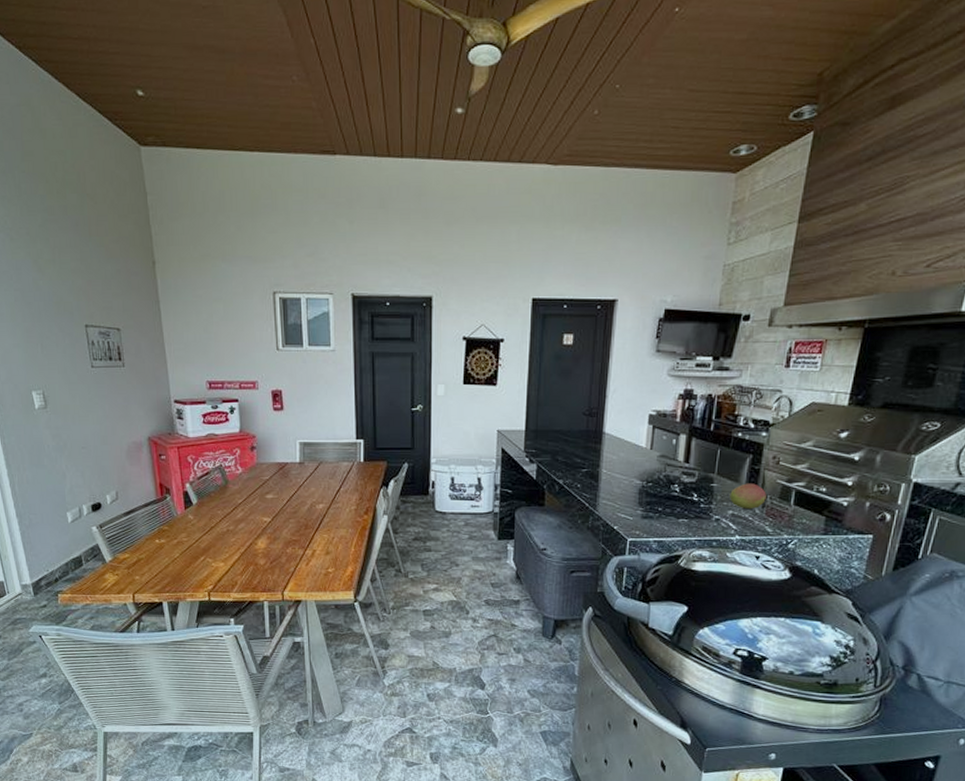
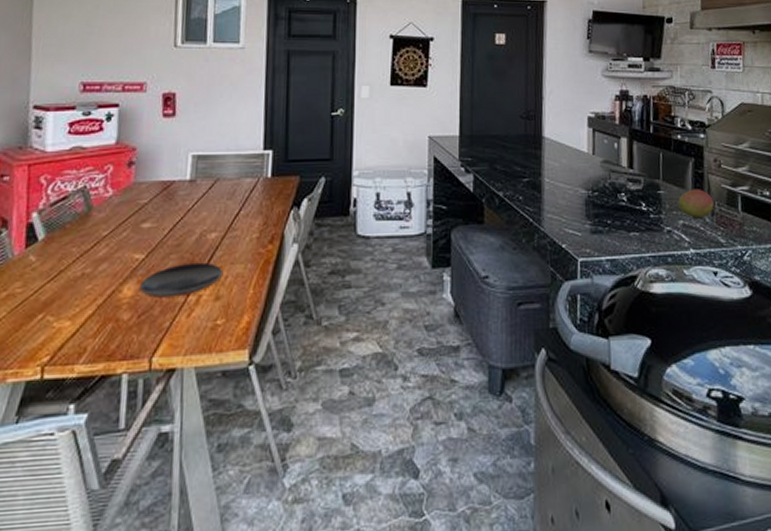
plate: none [269,526,331,550] -> present [139,262,224,298]

